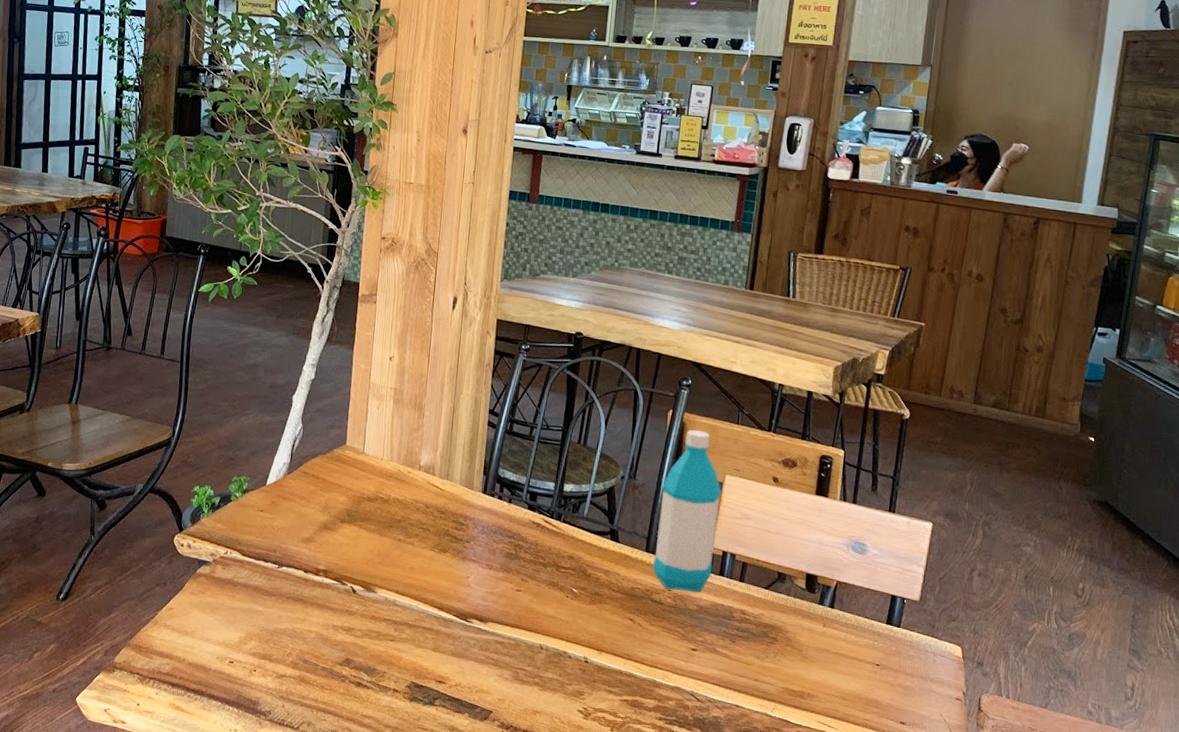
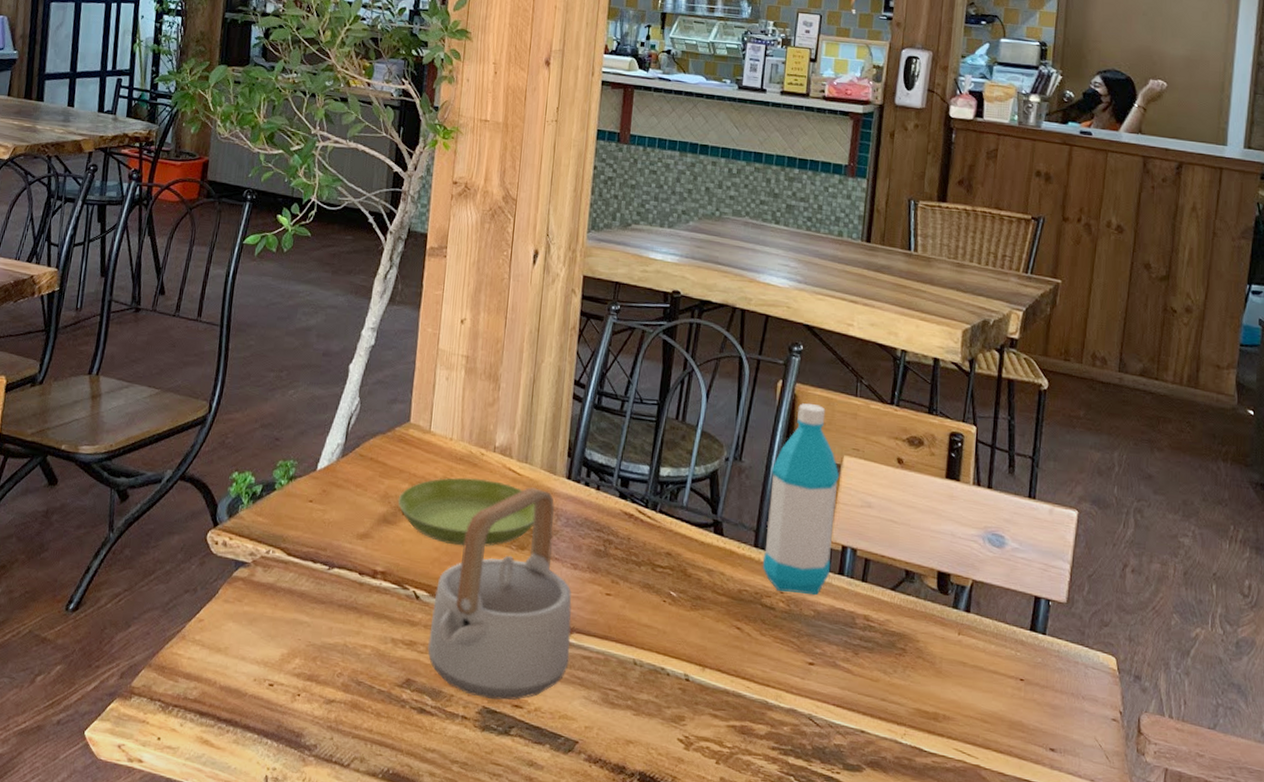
saucer: none [336,492,455,550] -> present [397,477,535,547]
teapot: none [364,500,487,677] -> present [428,487,572,700]

